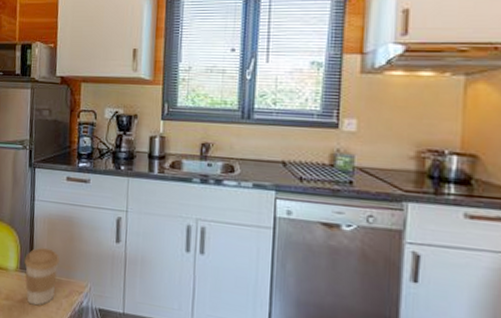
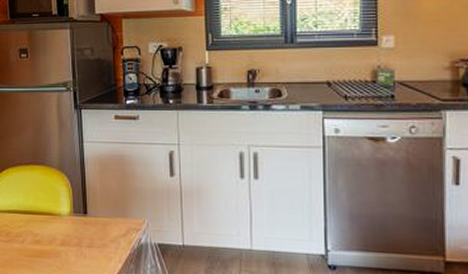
coffee cup: present [24,247,60,306] -> none [78,188,114,248]

